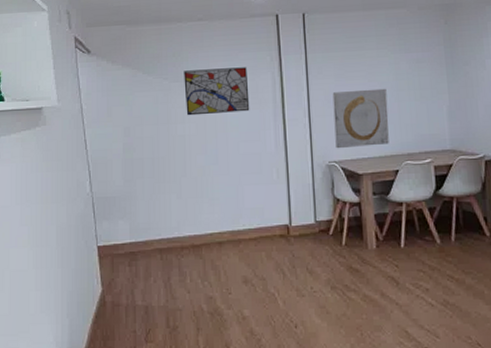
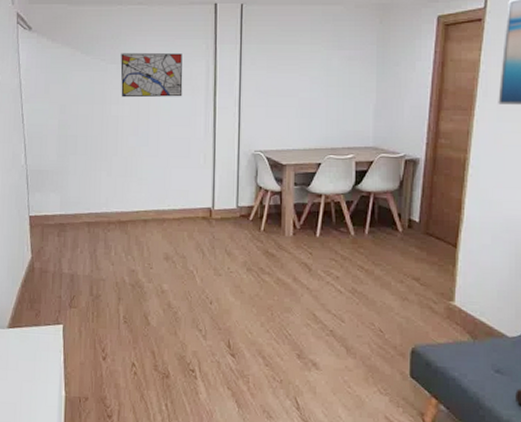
wall art: present [332,88,389,149] -> none [263,83,317,139]

